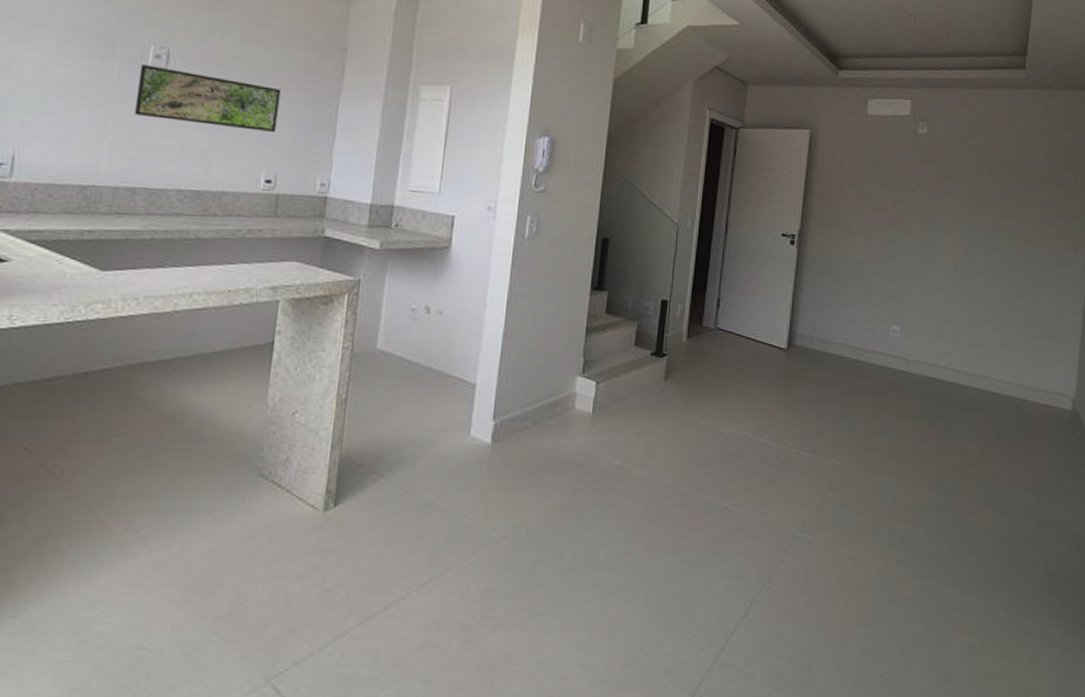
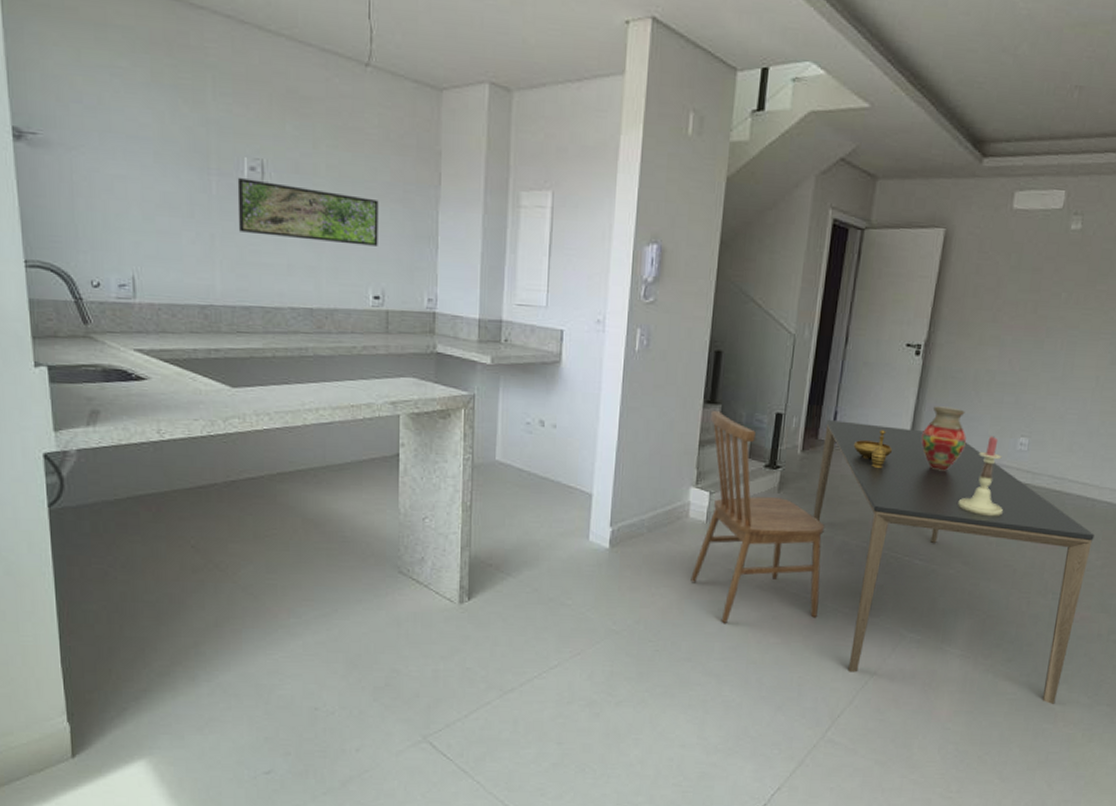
dining chair: none [575,297,711,527] -> present [690,411,825,623]
dining table: none [699,307,970,611] -> present [813,420,1095,705]
decorative bowl: none [736,317,775,357] -> present [853,430,893,469]
vase: none [801,294,842,358] -> present [921,406,966,471]
candlestick: none [839,323,882,404] -> present [958,436,1003,516]

